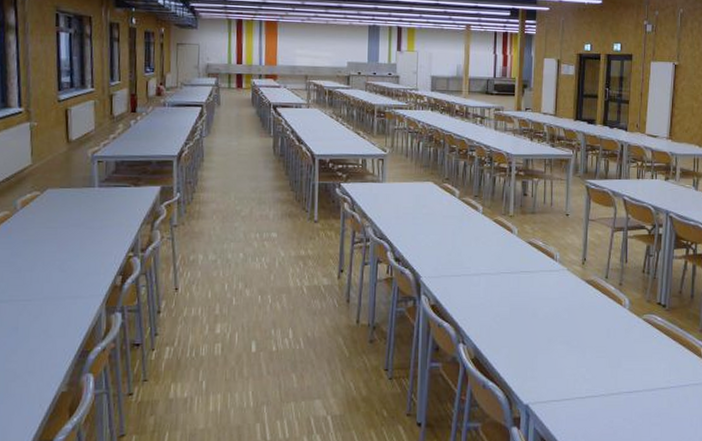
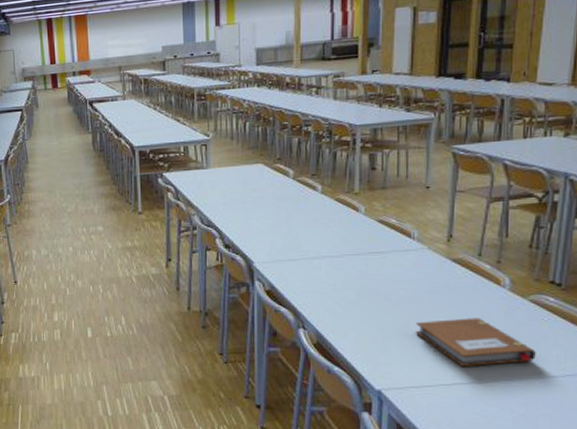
notebook: none [556,334,649,380] -> present [414,318,536,366]

